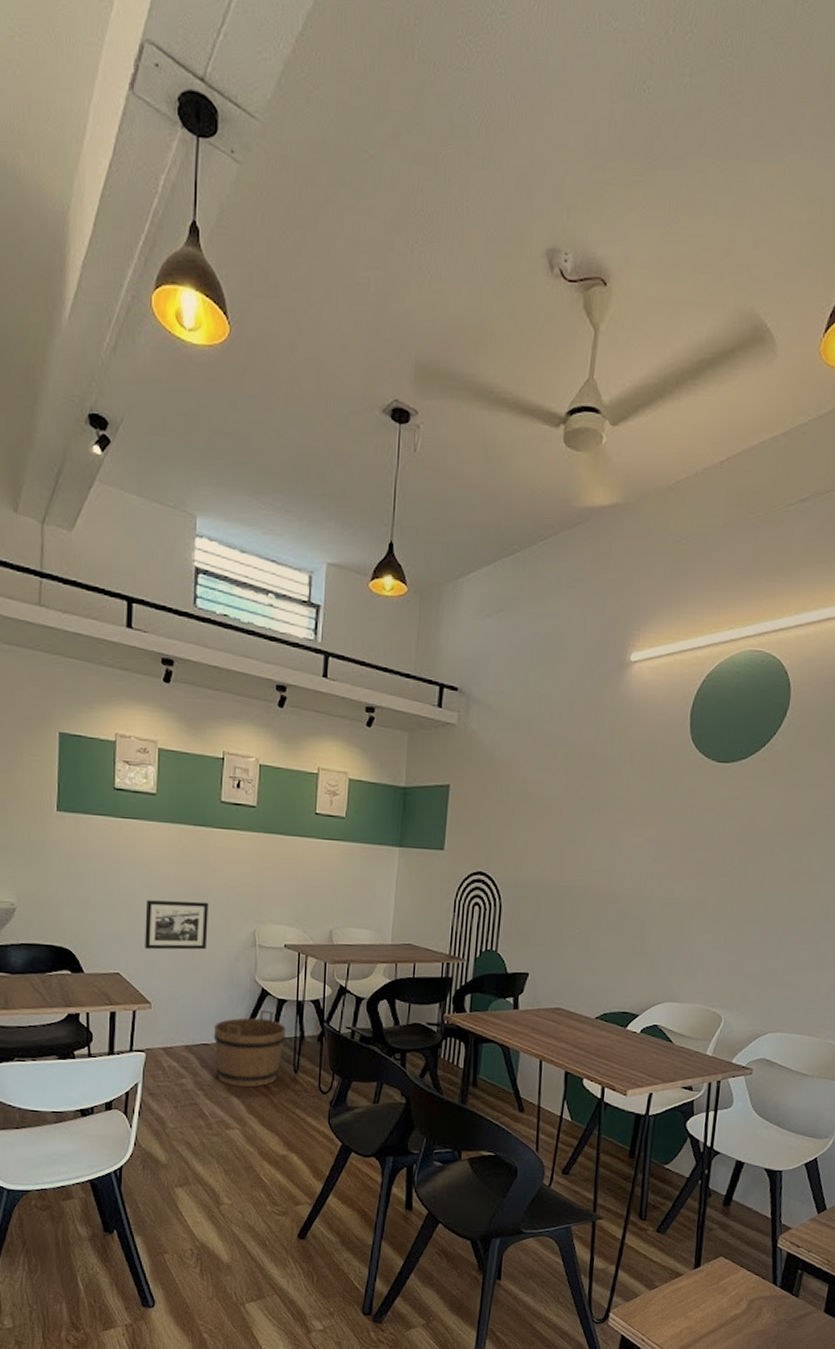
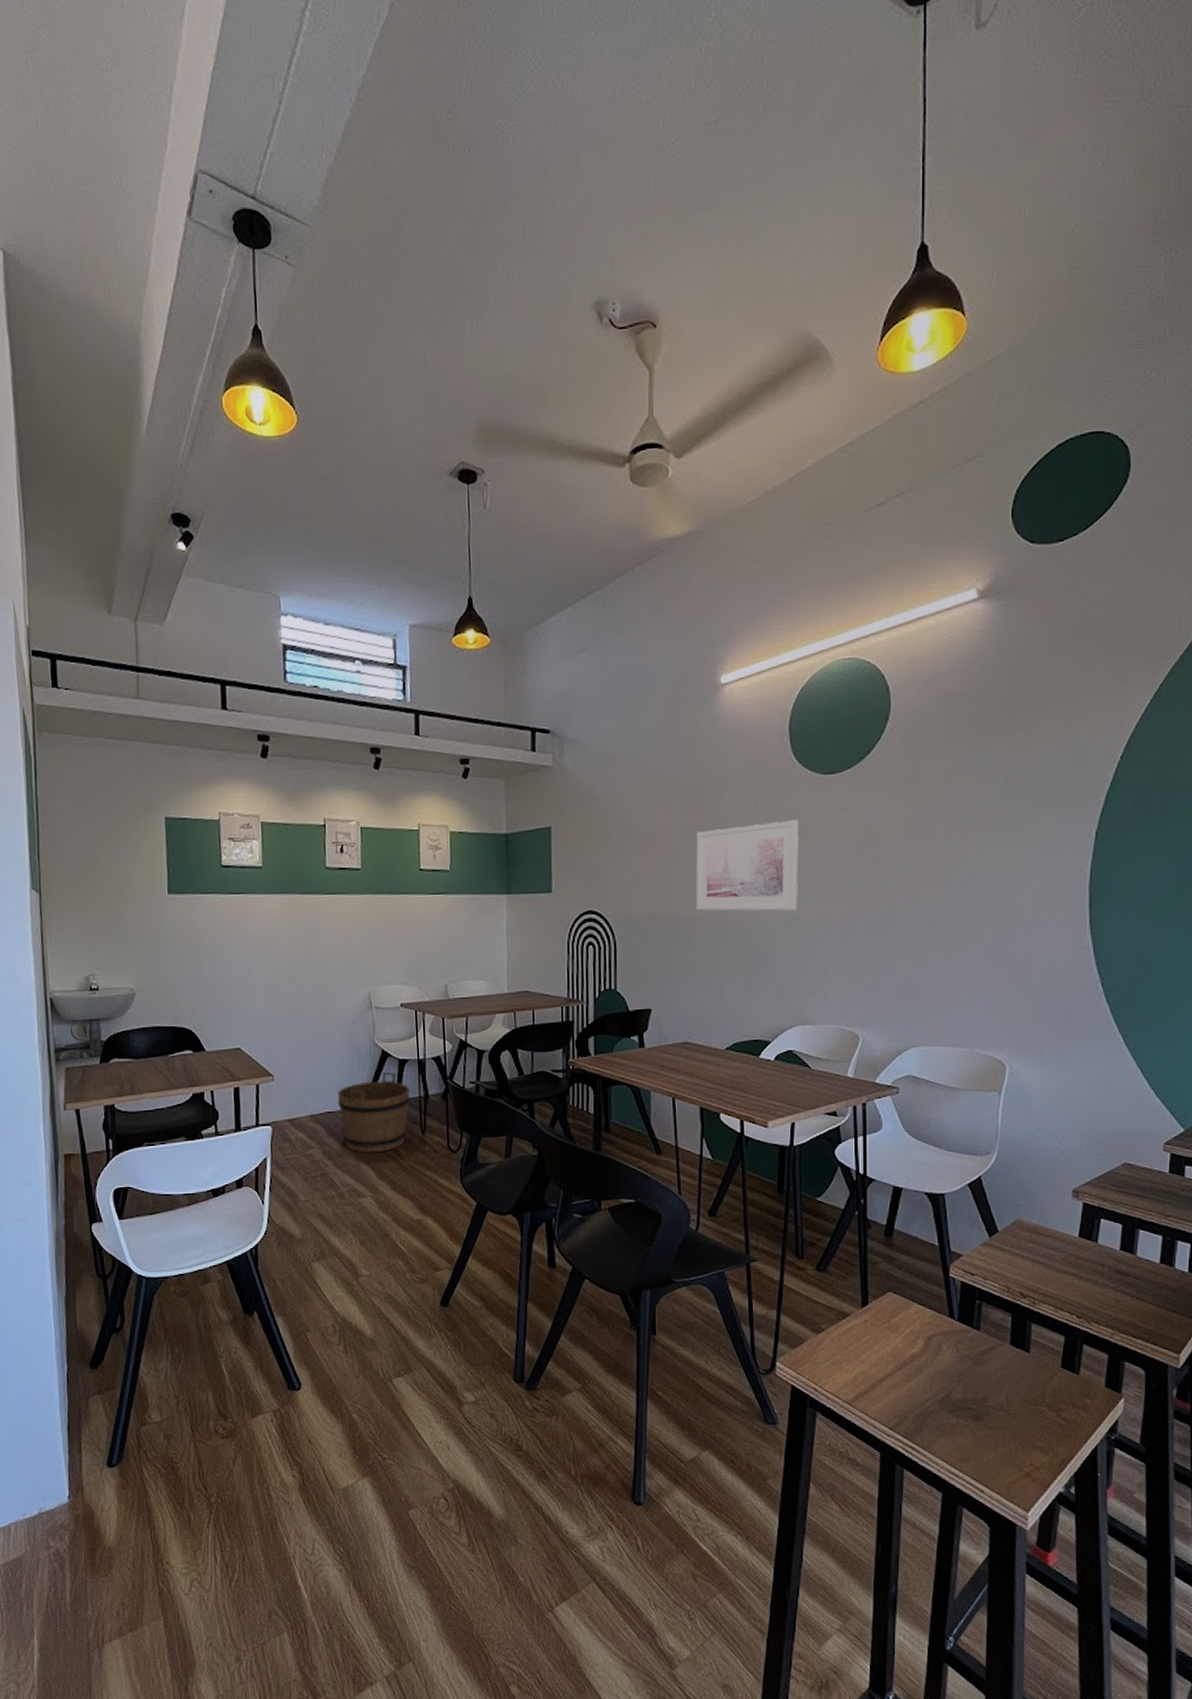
picture frame: present [145,900,208,950] -> none [260,968,324,1022]
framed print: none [582,803,689,892] -> present [695,820,799,911]

